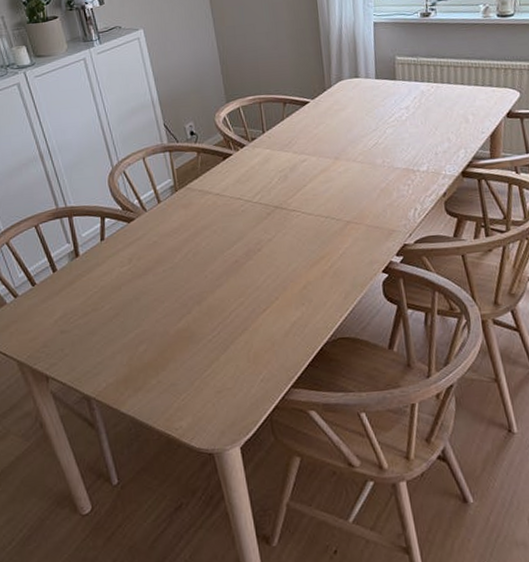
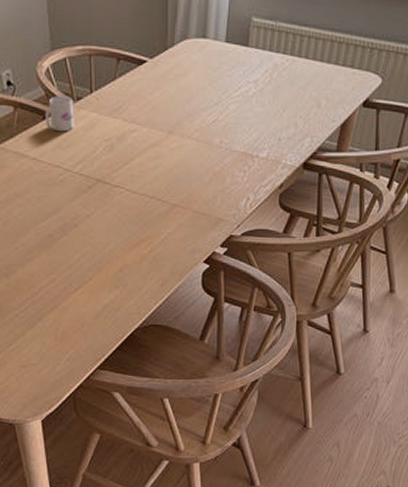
mug: none [225,138,251,169] -> present [45,96,75,132]

